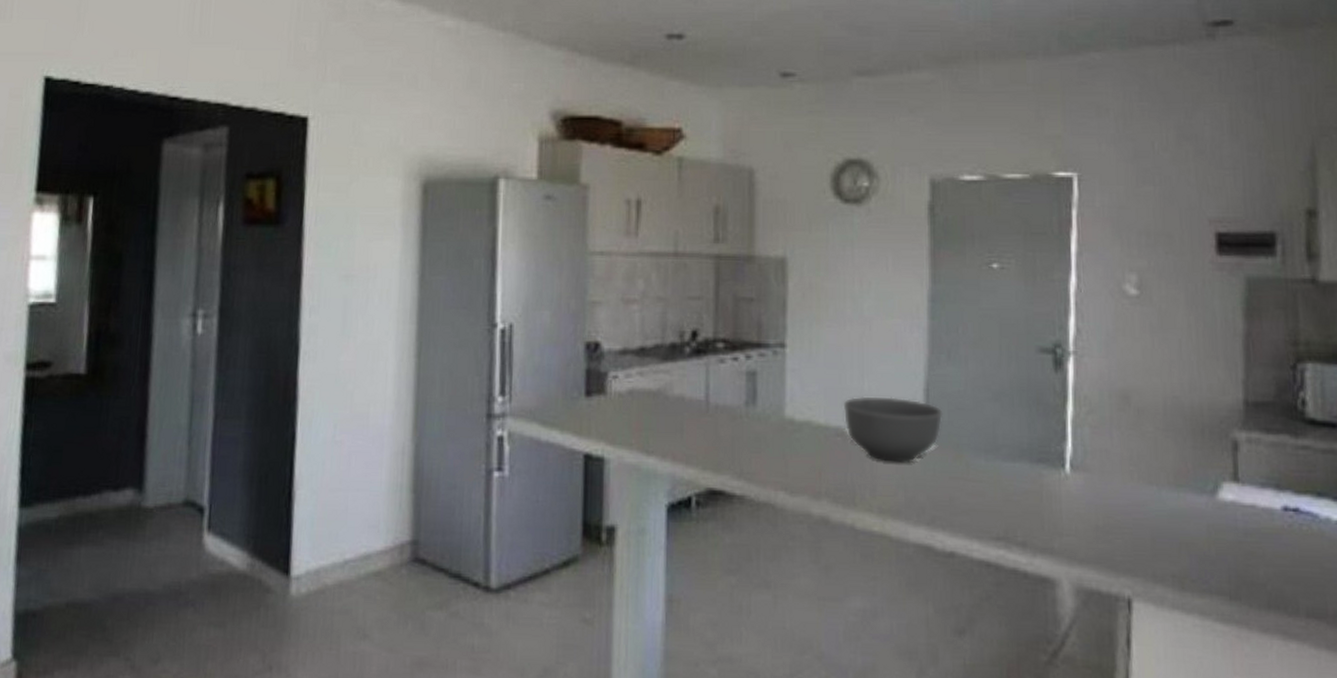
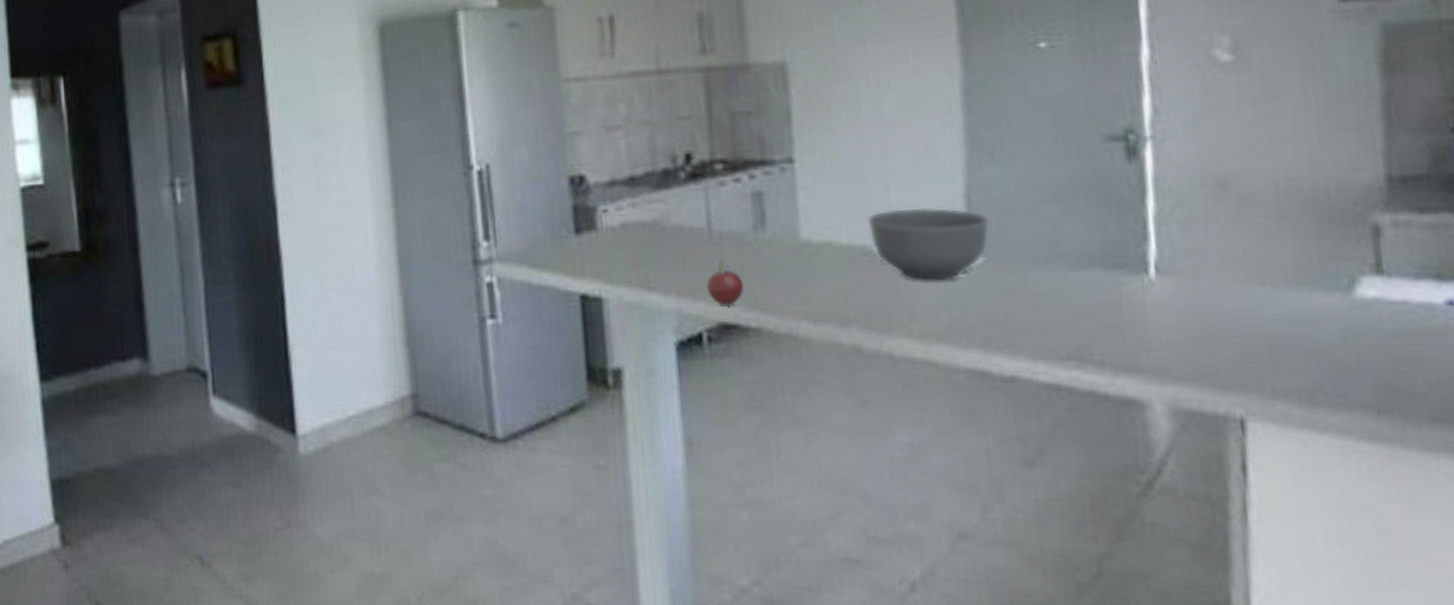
fruit: none [699,424,733,473] -> present [706,253,745,305]

